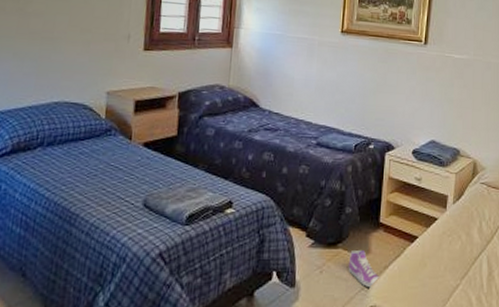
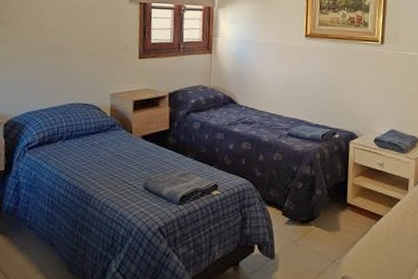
sneaker: present [348,249,381,288] -> none [320,226,351,261]

